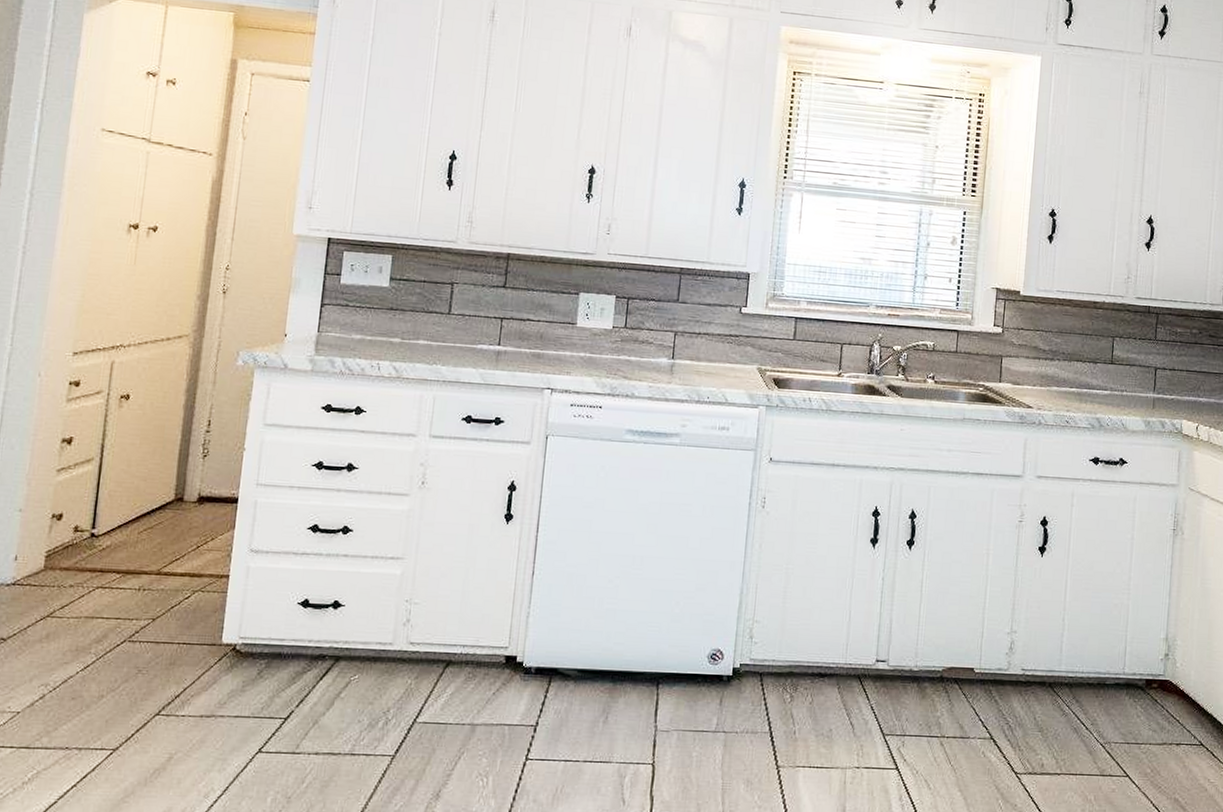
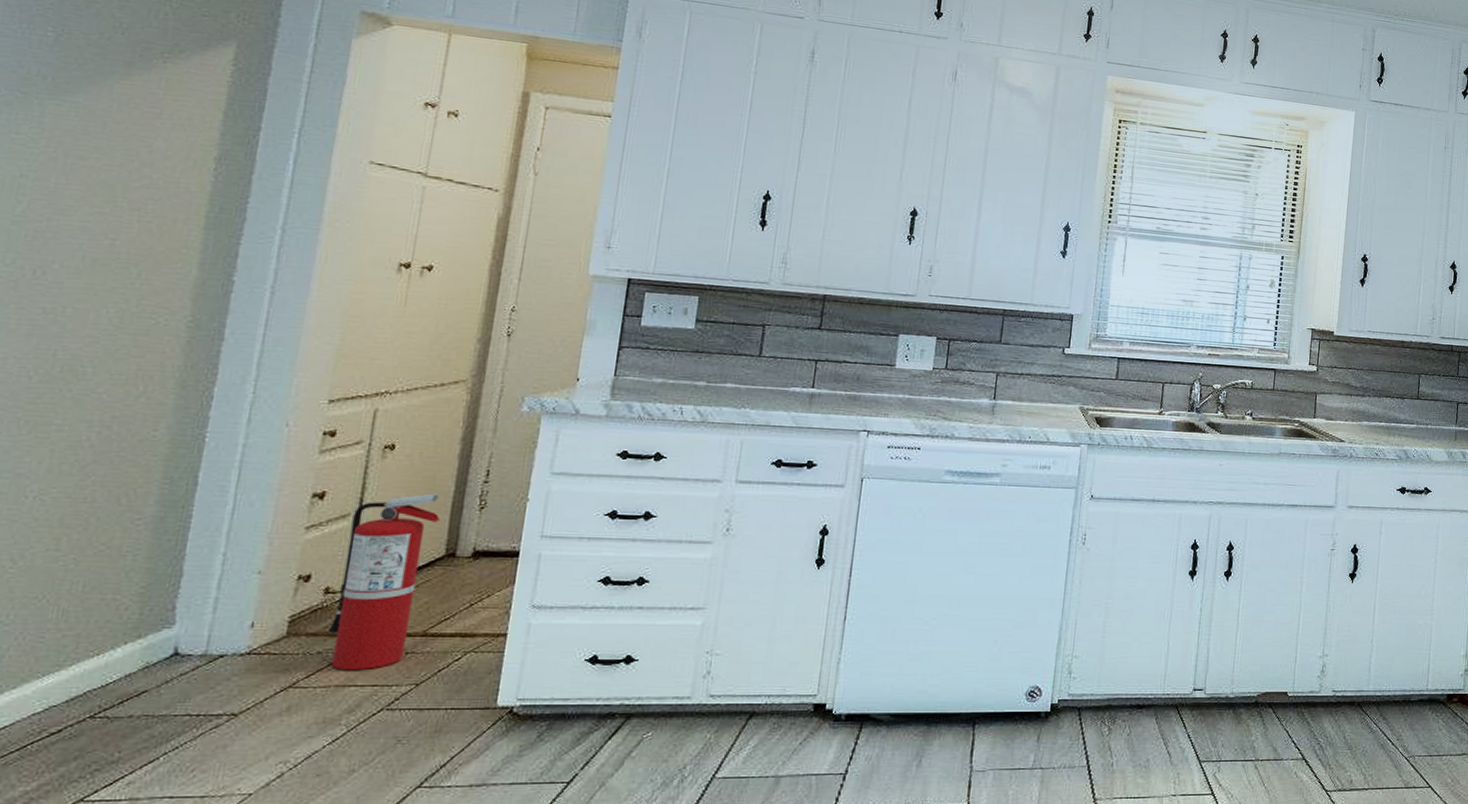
fire extinguisher: none [77,441,170,604] -> present [327,493,440,671]

